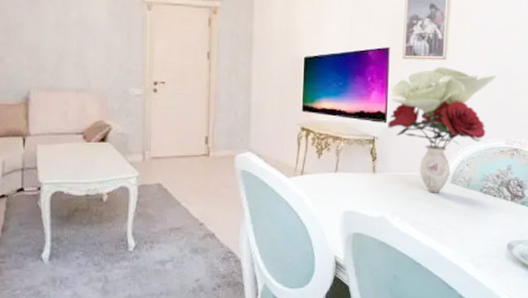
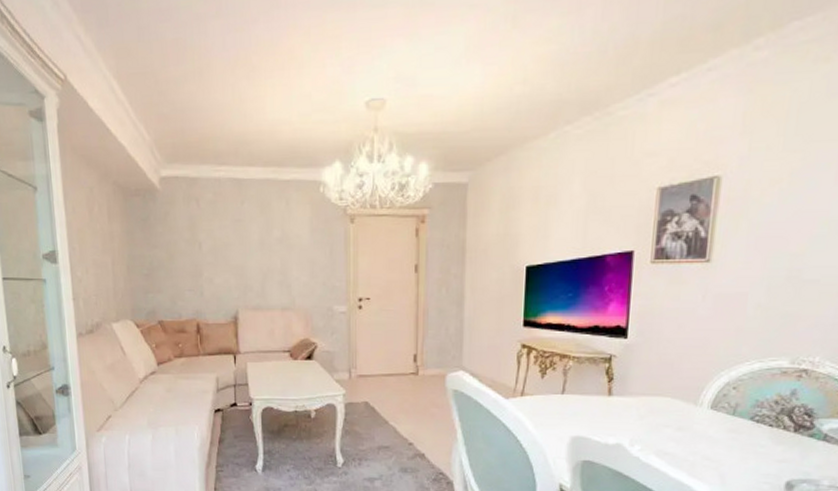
flower bouquet: present [387,67,496,193] -> none [627,272,782,420]

